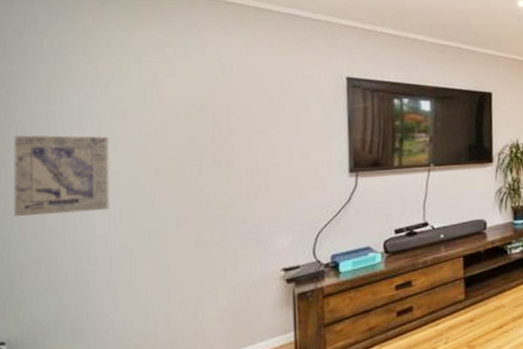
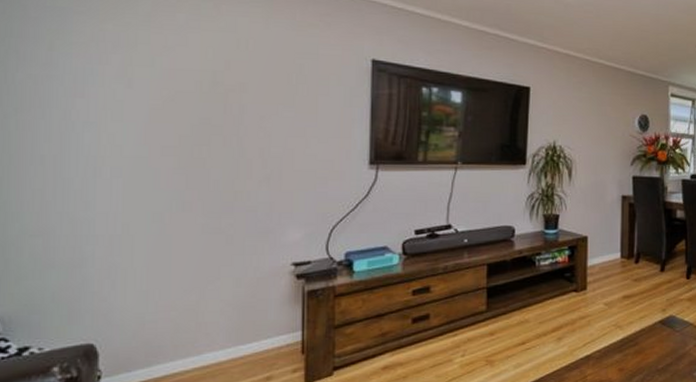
wall art: present [14,135,110,217] -> none [11,99,114,187]

